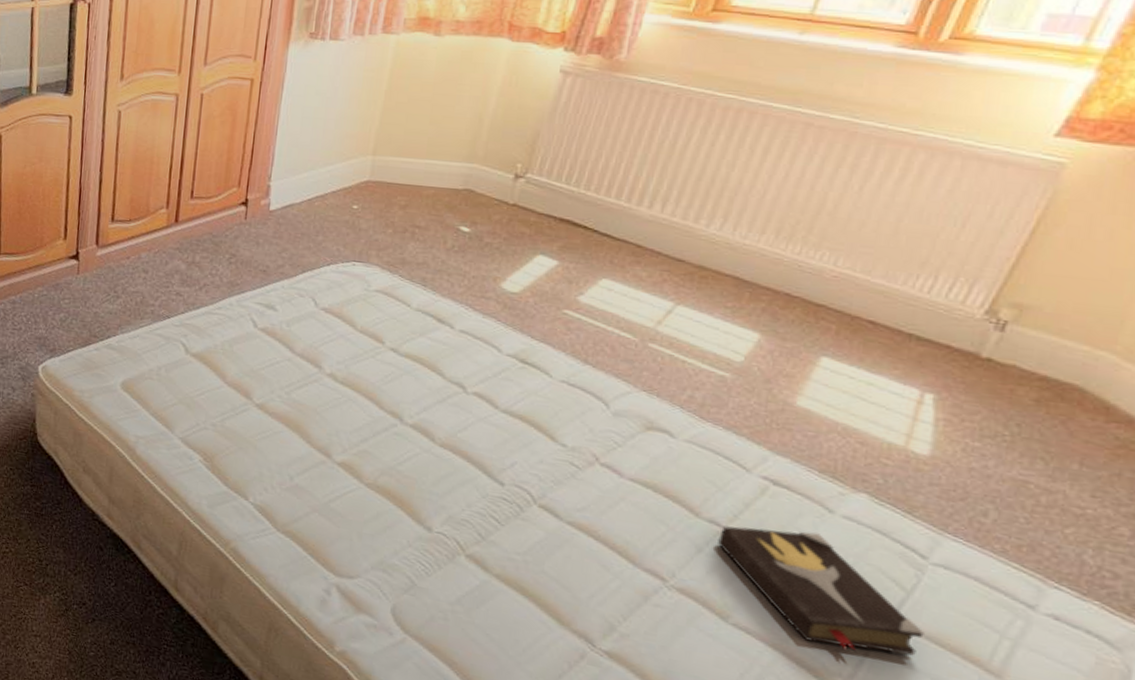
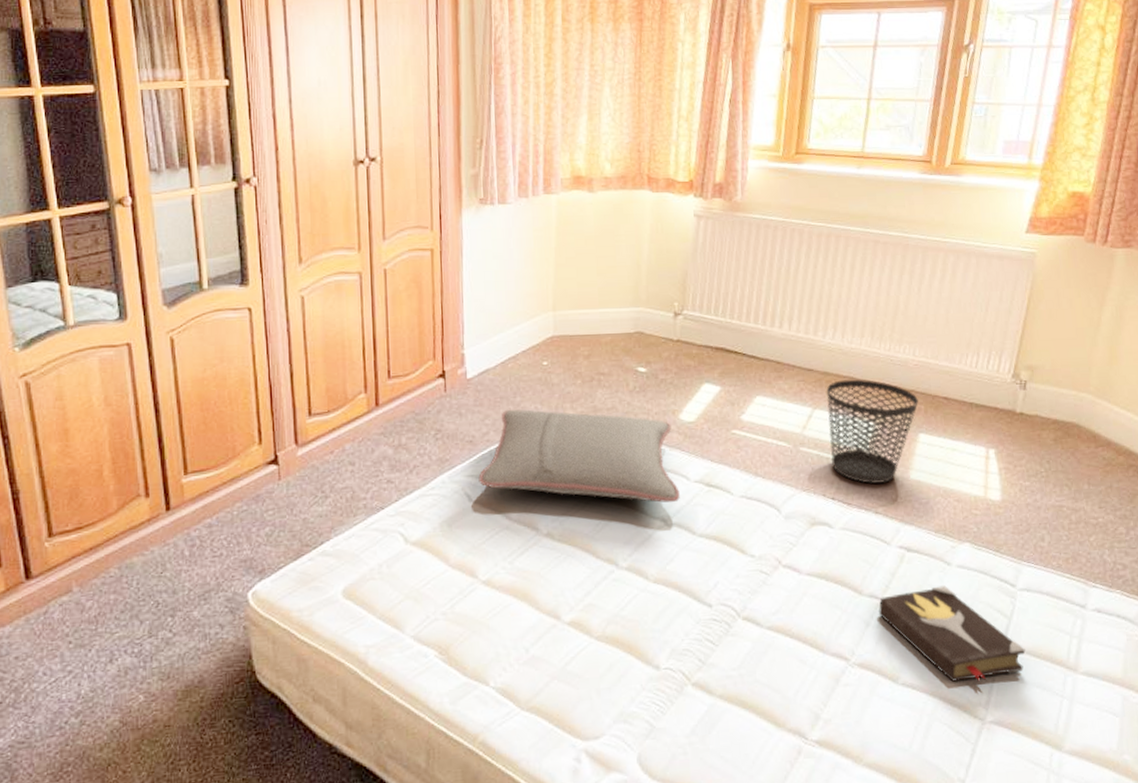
pillow: none [266,247,490,372] -> present [478,409,680,503]
wastebasket: none [688,278,829,403] -> present [826,379,918,484]

